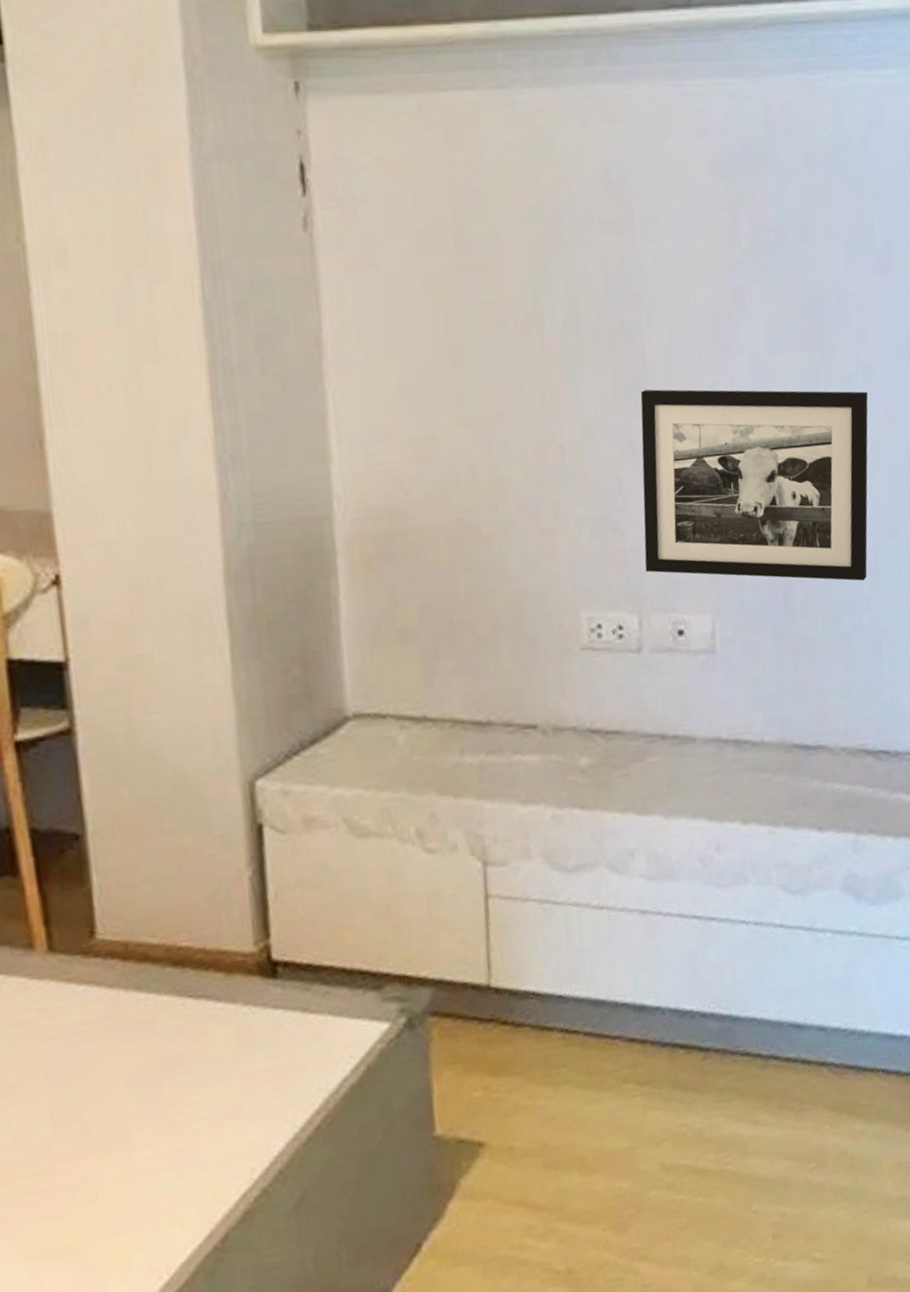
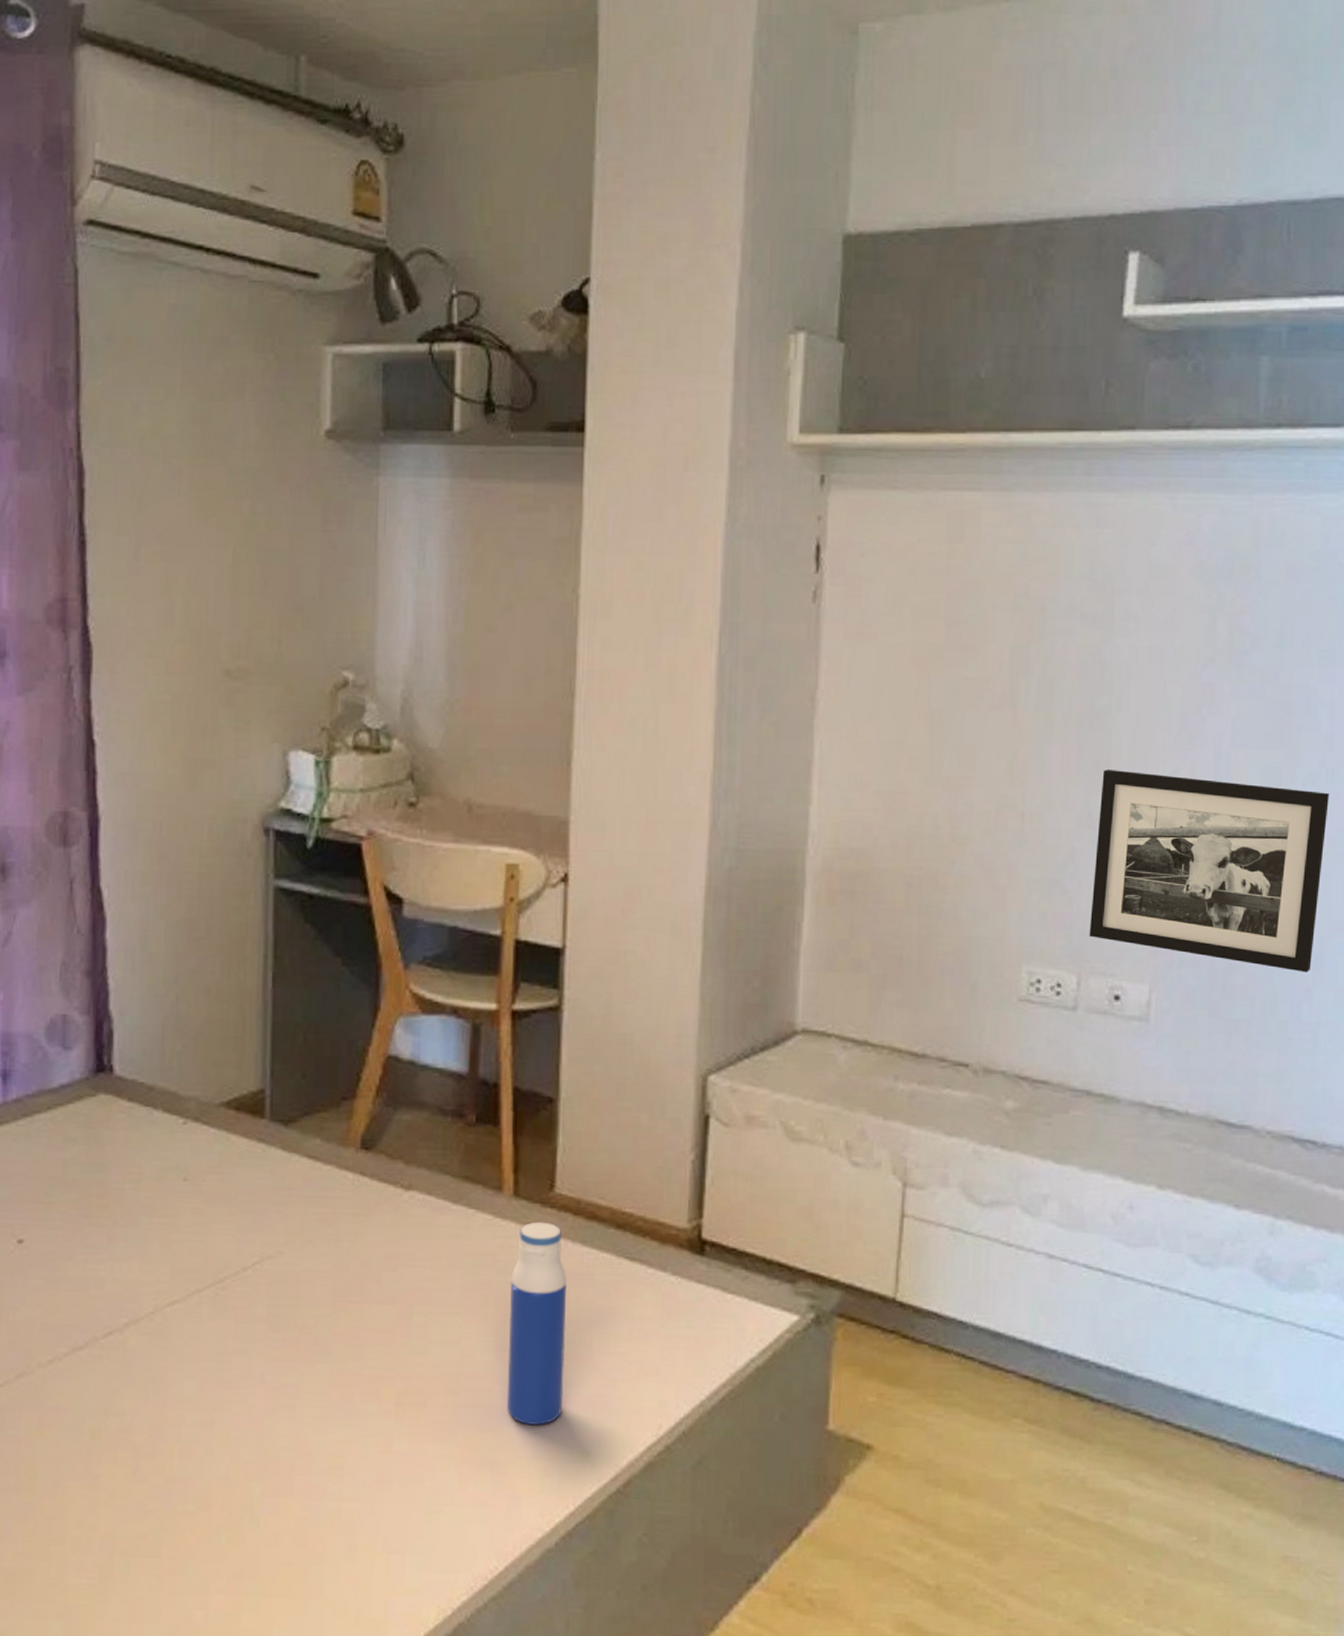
water bottle: none [58,974,140,1200] -> present [507,1221,568,1425]

